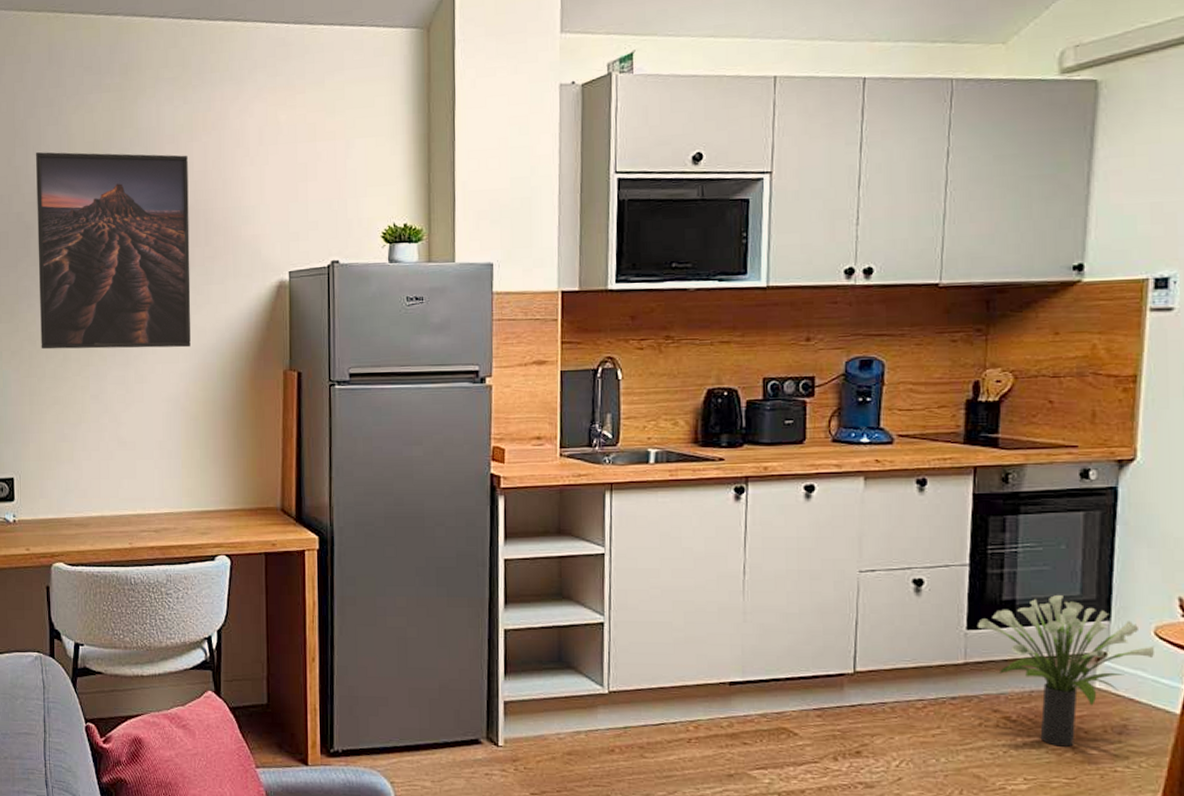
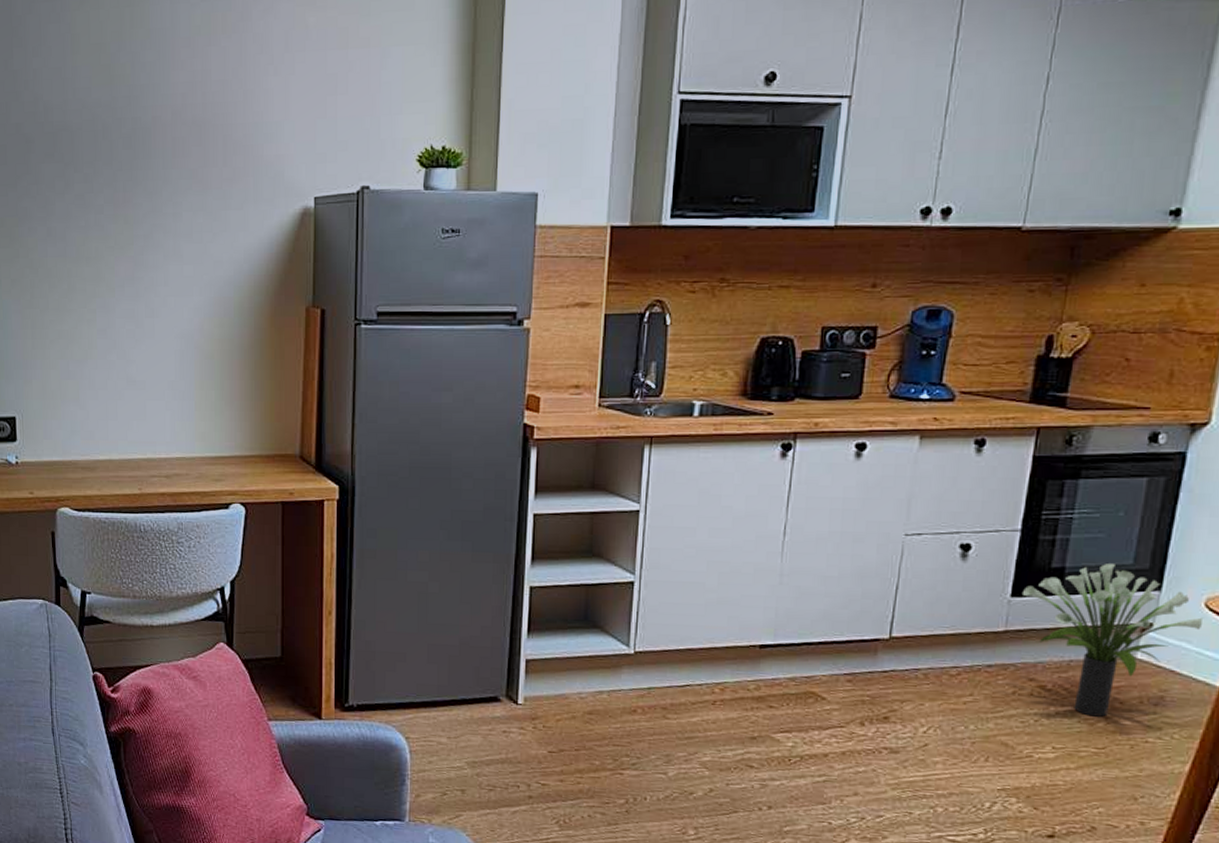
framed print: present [36,152,191,350] -> none [36,54,207,280]

